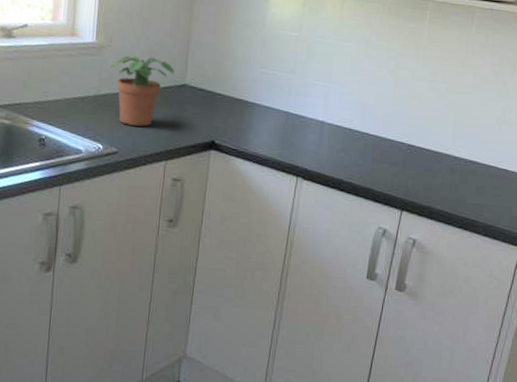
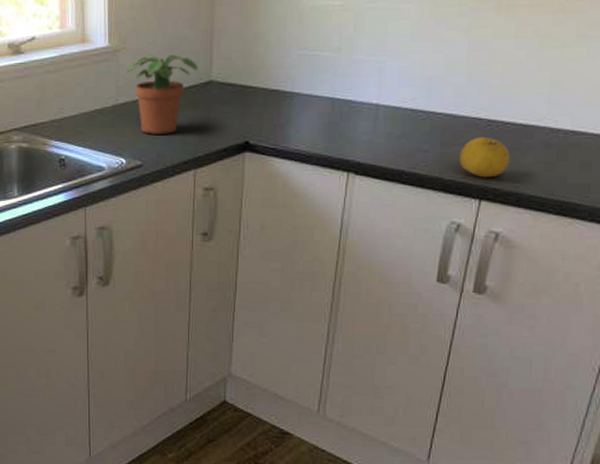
fruit: none [386,157,425,193] -> present [459,136,511,178]

